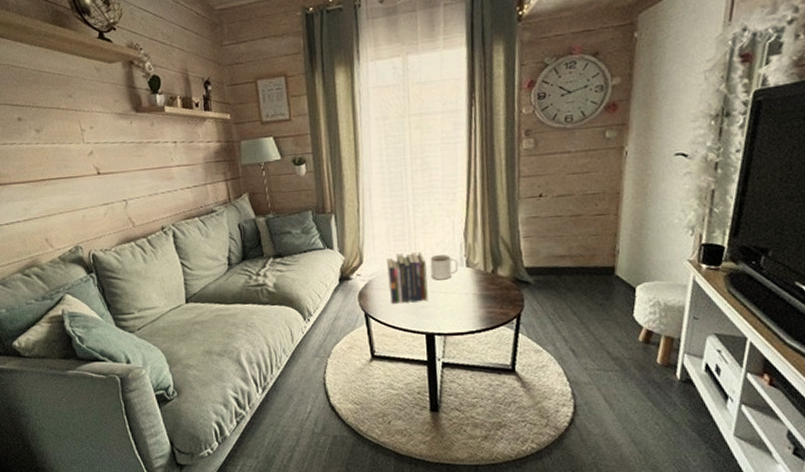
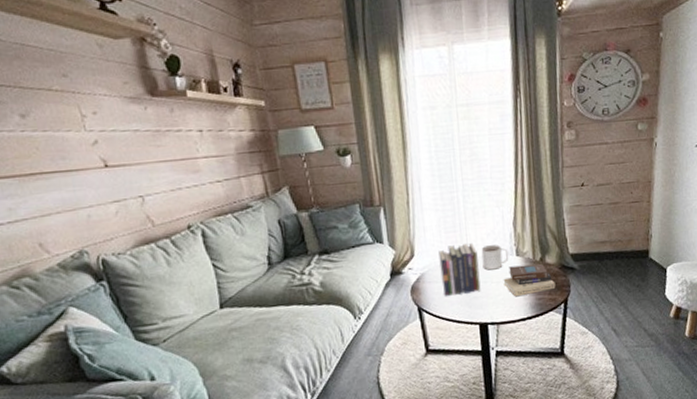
books: none [452,275,508,309] -> present [503,263,556,297]

